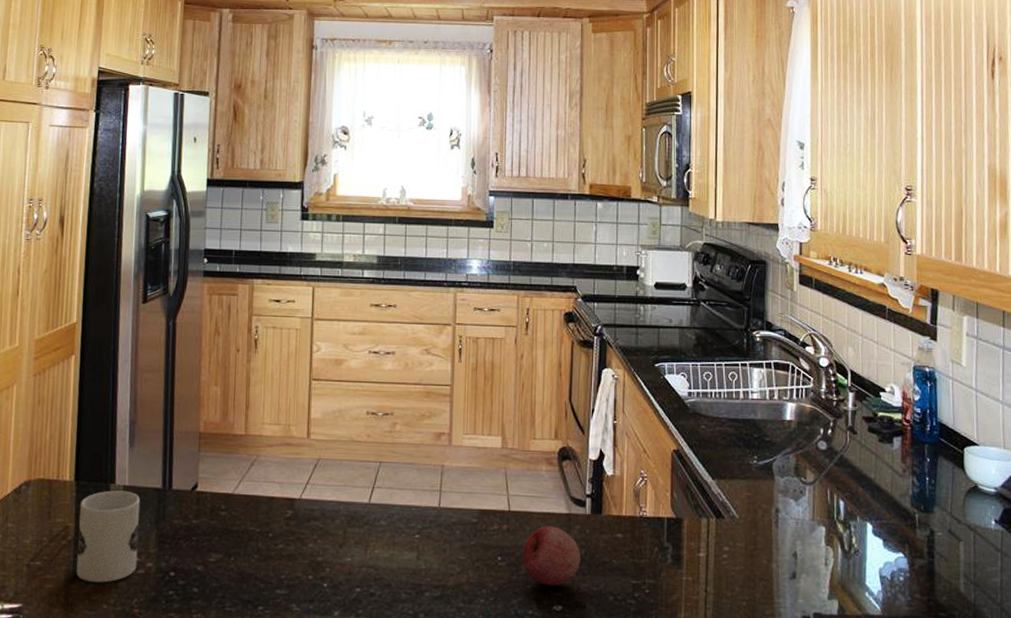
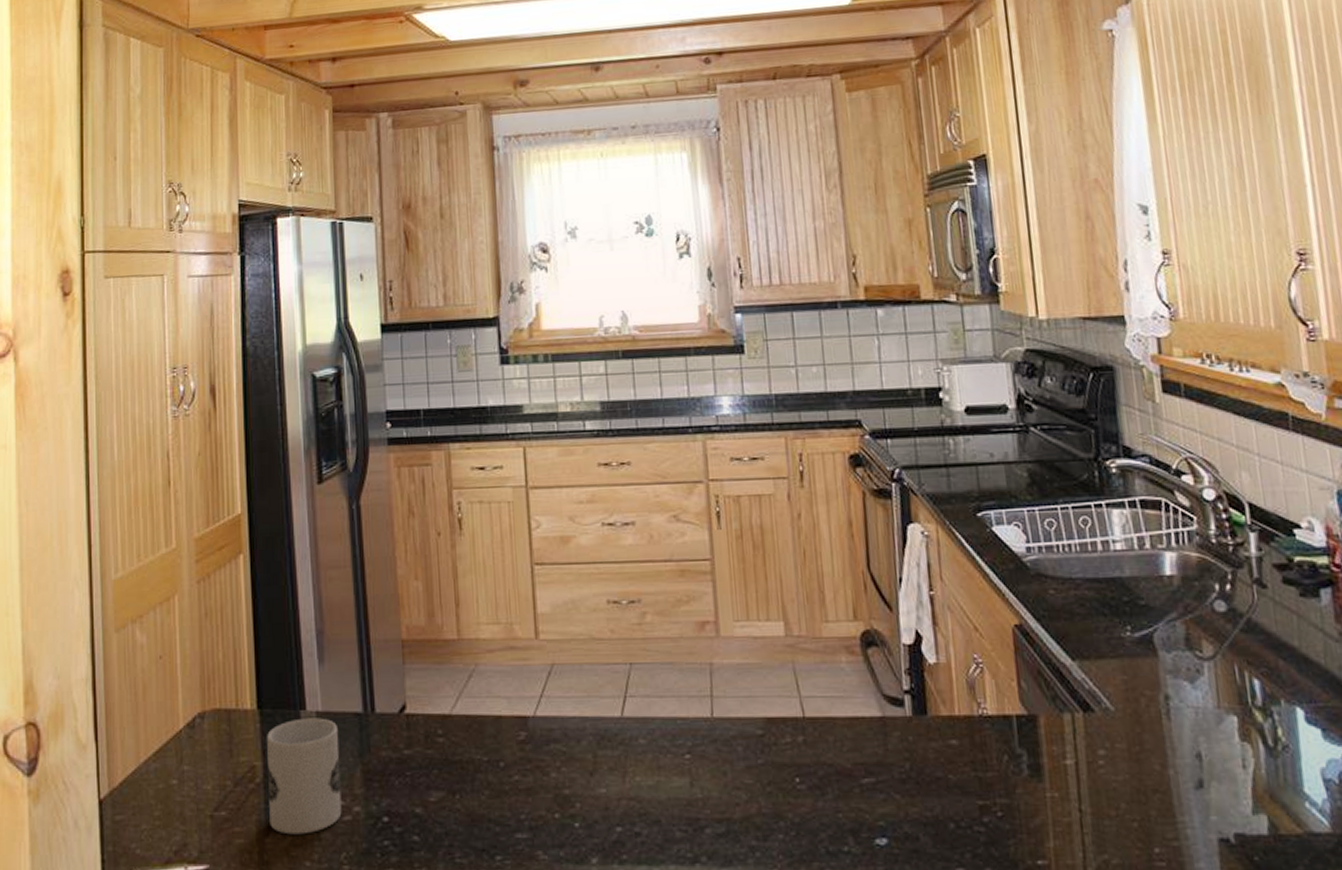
fruit: present [522,526,580,586] -> none [826,734,906,813]

